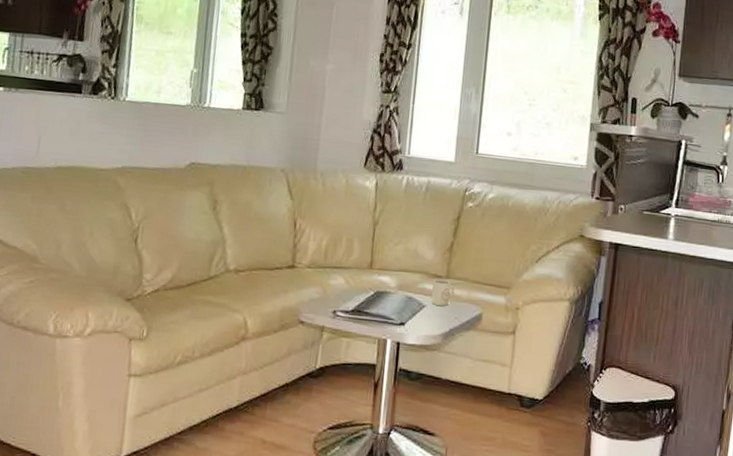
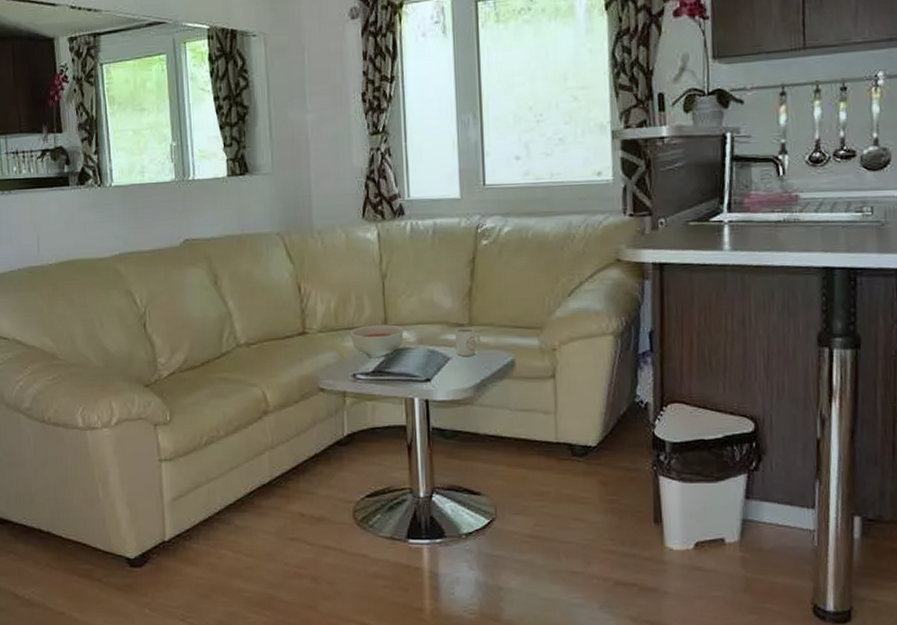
bowl: none [336,266,387,299] -> present [350,324,404,358]

